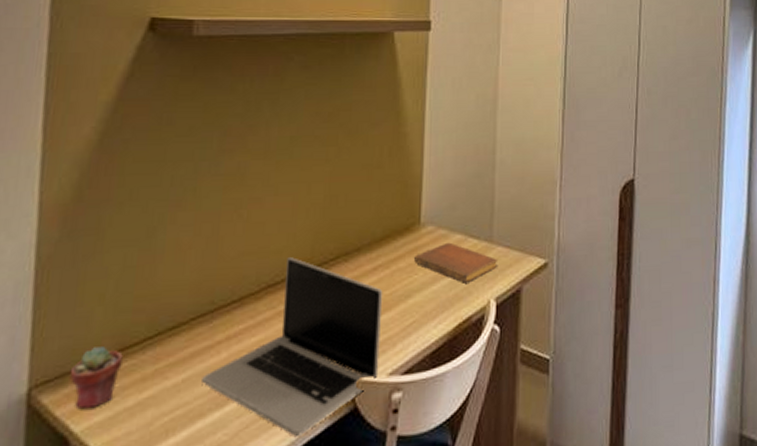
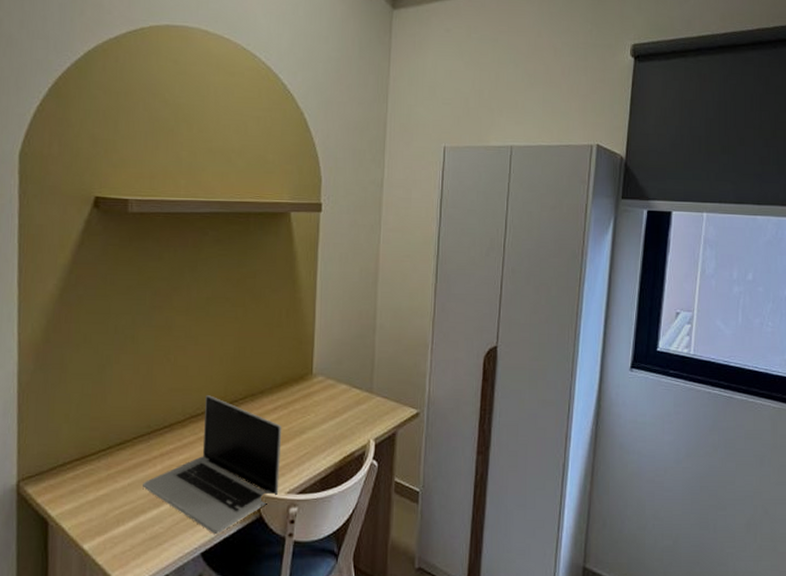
potted succulent: present [70,346,123,410] -> none [46,454,84,500]
notebook: present [414,242,498,283] -> none [307,391,377,425]

